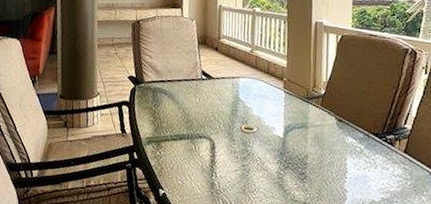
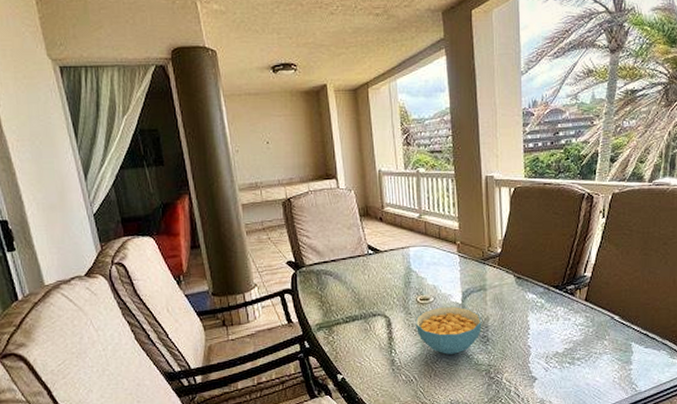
cereal bowl: none [237,138,301,187] -> present [415,306,482,354]

